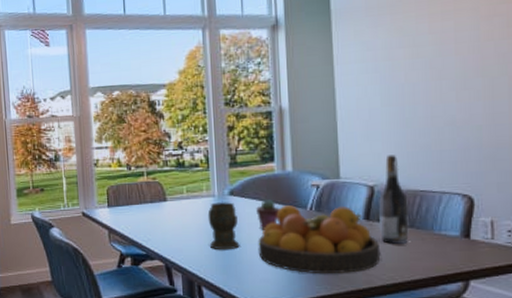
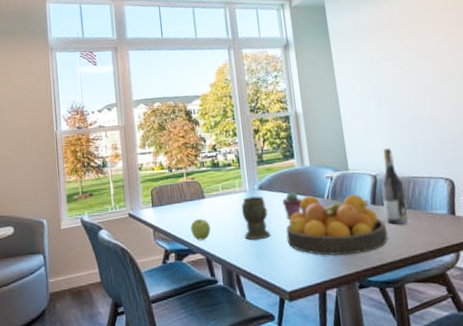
apple: none [149,223,172,246] -> present [190,219,211,241]

